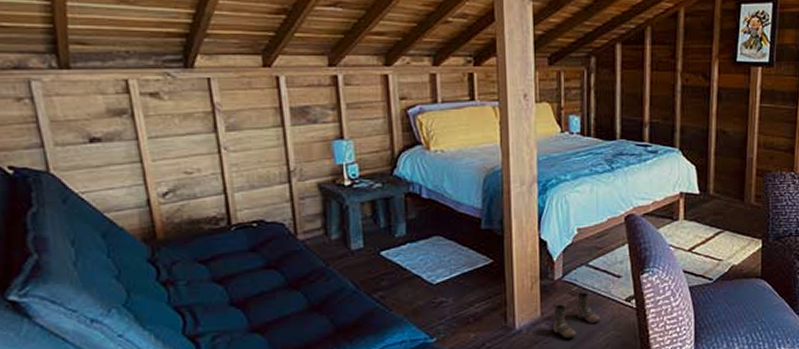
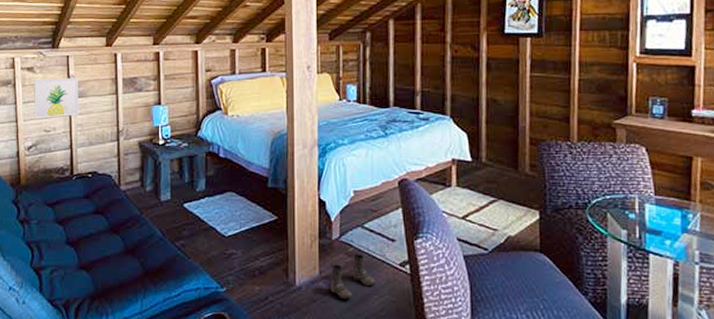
wall art: none [162,106,231,158] -> present [34,77,79,118]

